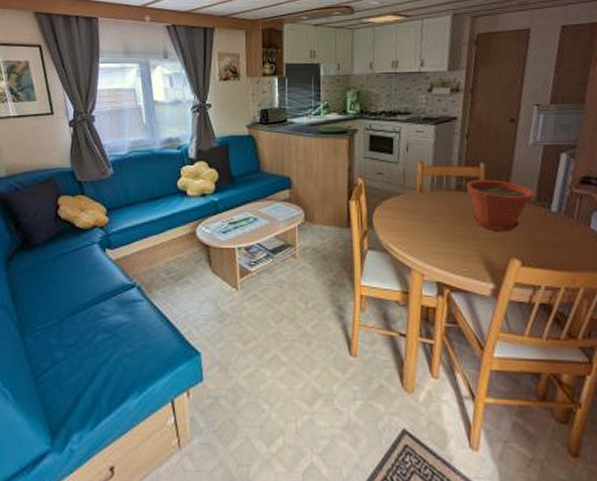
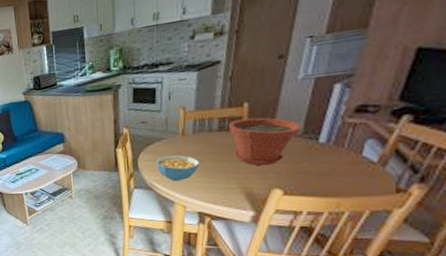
cereal bowl: none [392,212,438,244] -> present [156,155,199,182]

